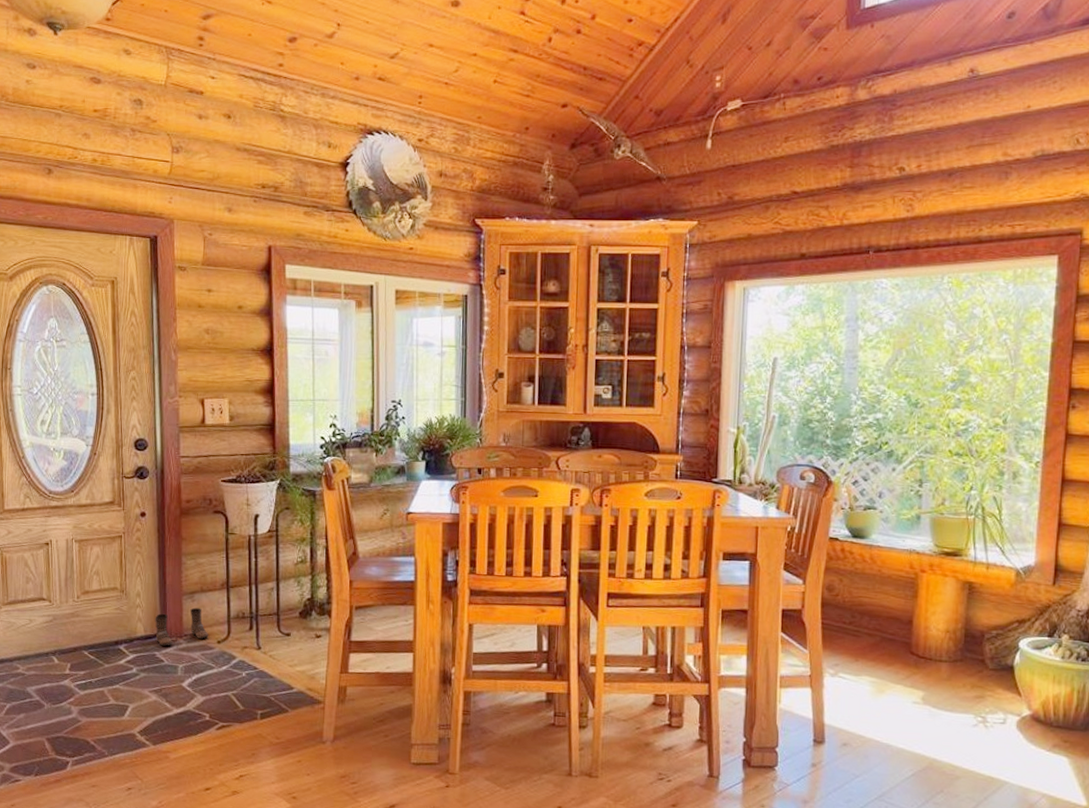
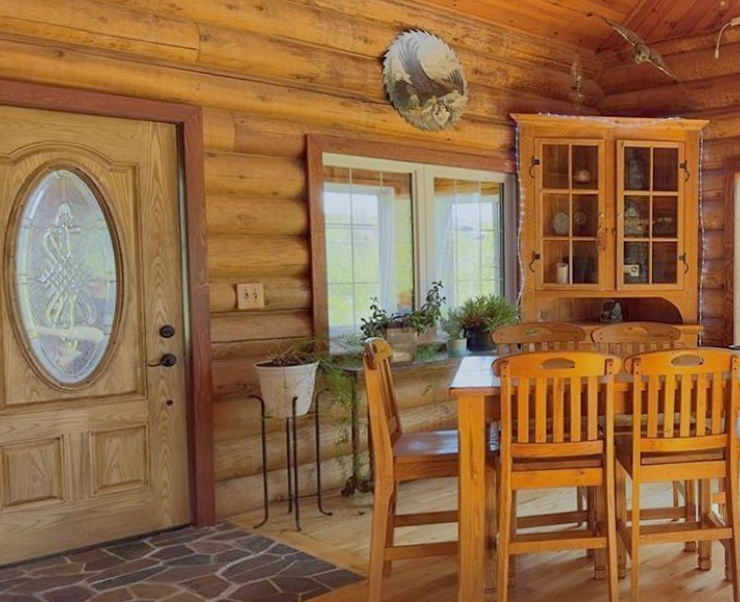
boots: present [155,607,209,646] -> none [184,494,244,536]

